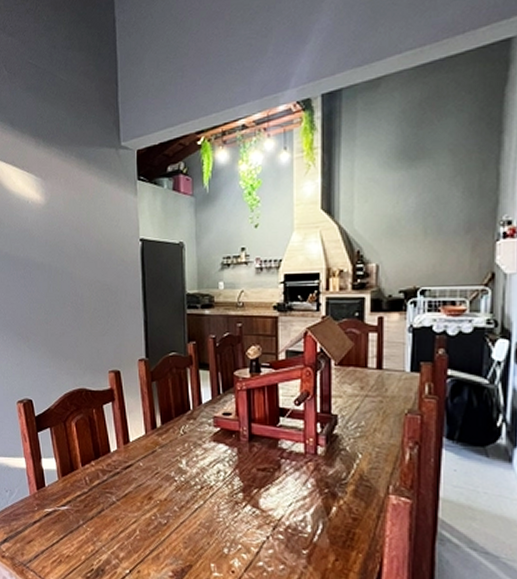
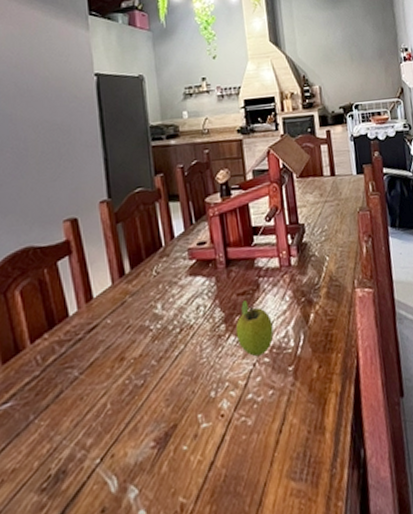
fruit: none [252,476,291,532] -> present [235,300,274,357]

